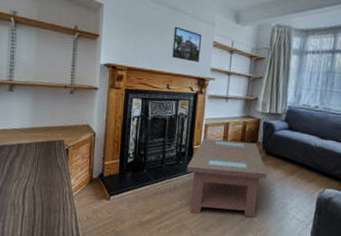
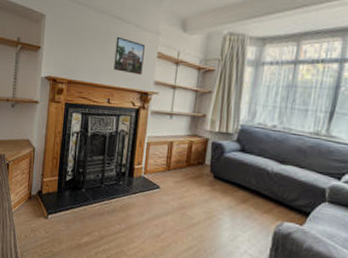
coffee table: present [186,138,267,218] -> none [126,157,215,250]

